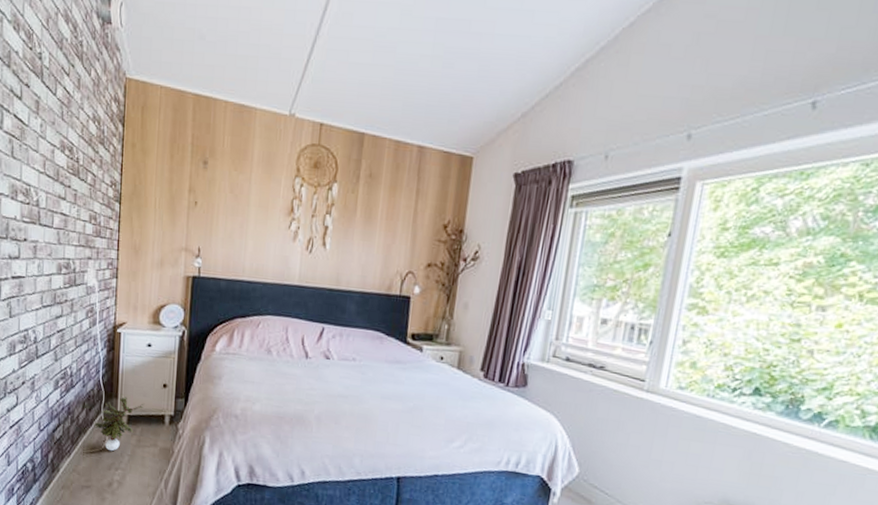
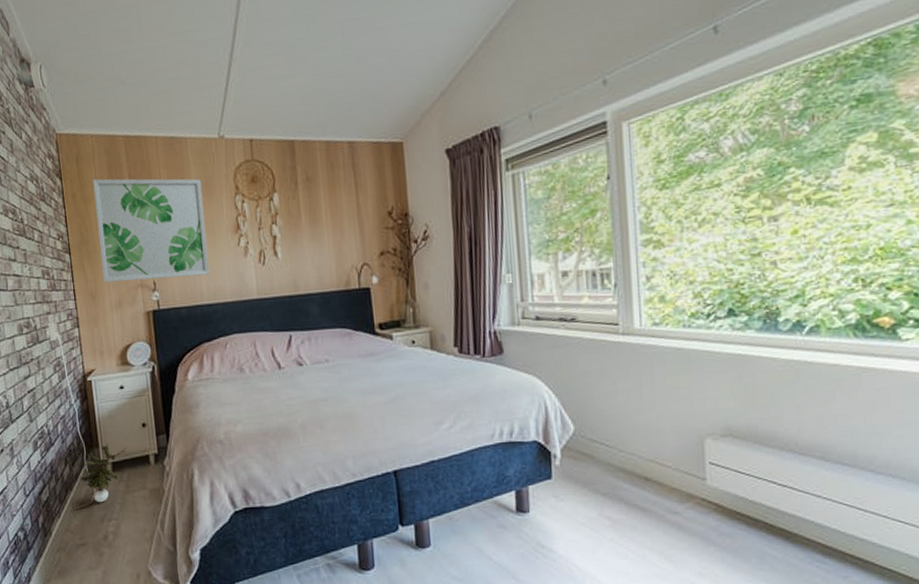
wall art: none [149,132,264,252] -> present [93,178,210,283]

